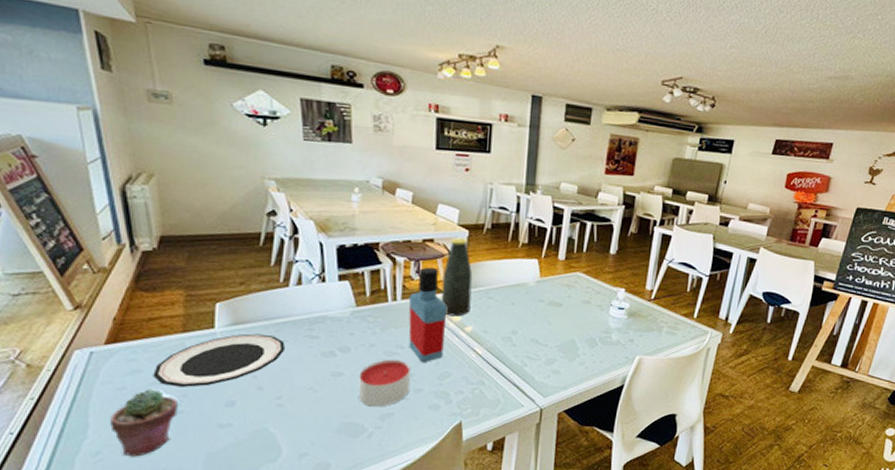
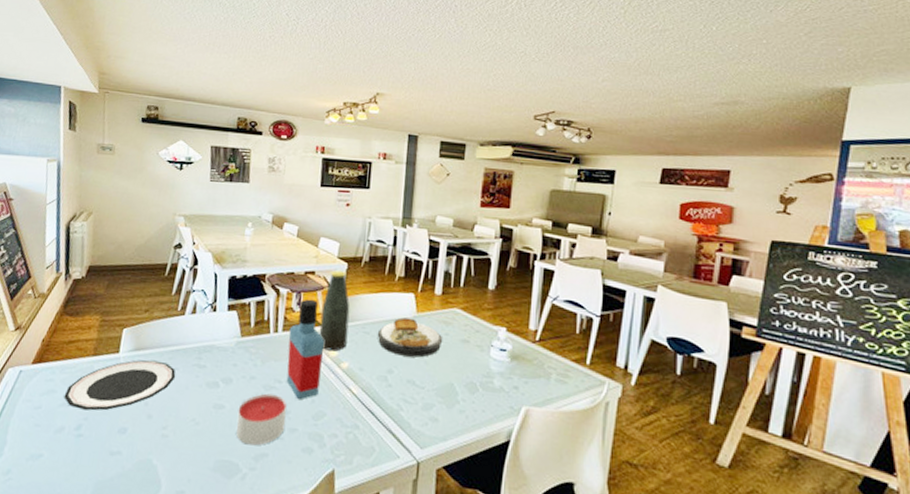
potted succulent: present [110,389,178,457] -> none [22,409,80,479]
plate: none [501,282,566,319] -> present [377,317,443,358]

